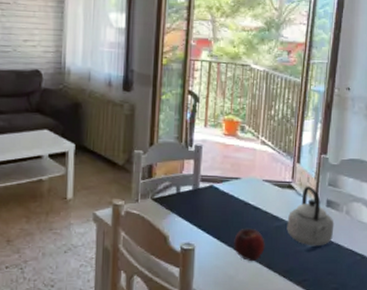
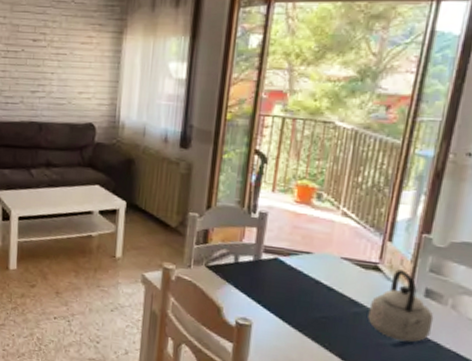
fruit: present [234,228,265,262] -> none [298,309,339,349]

